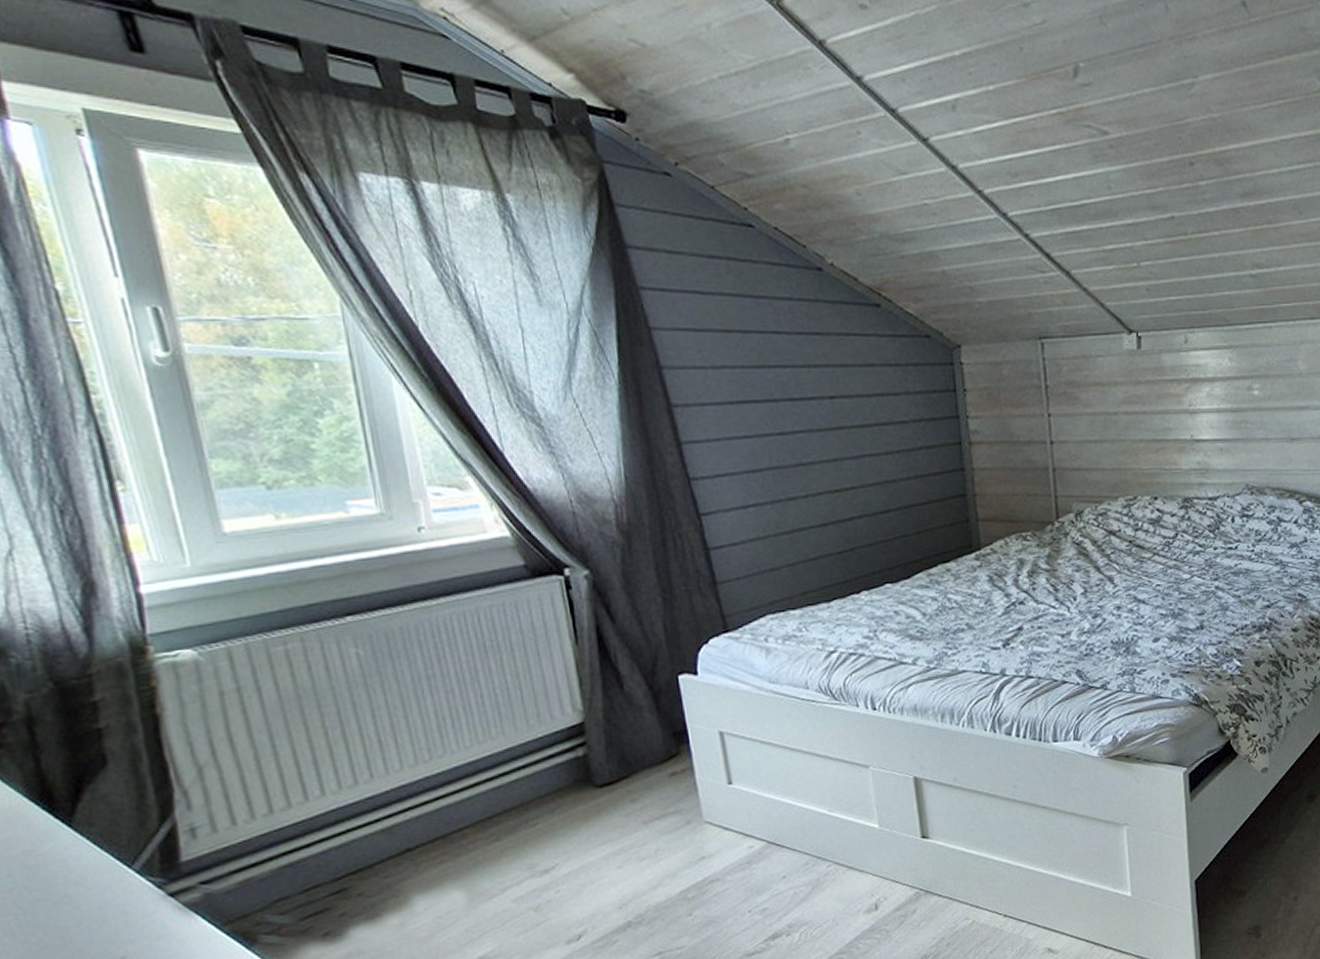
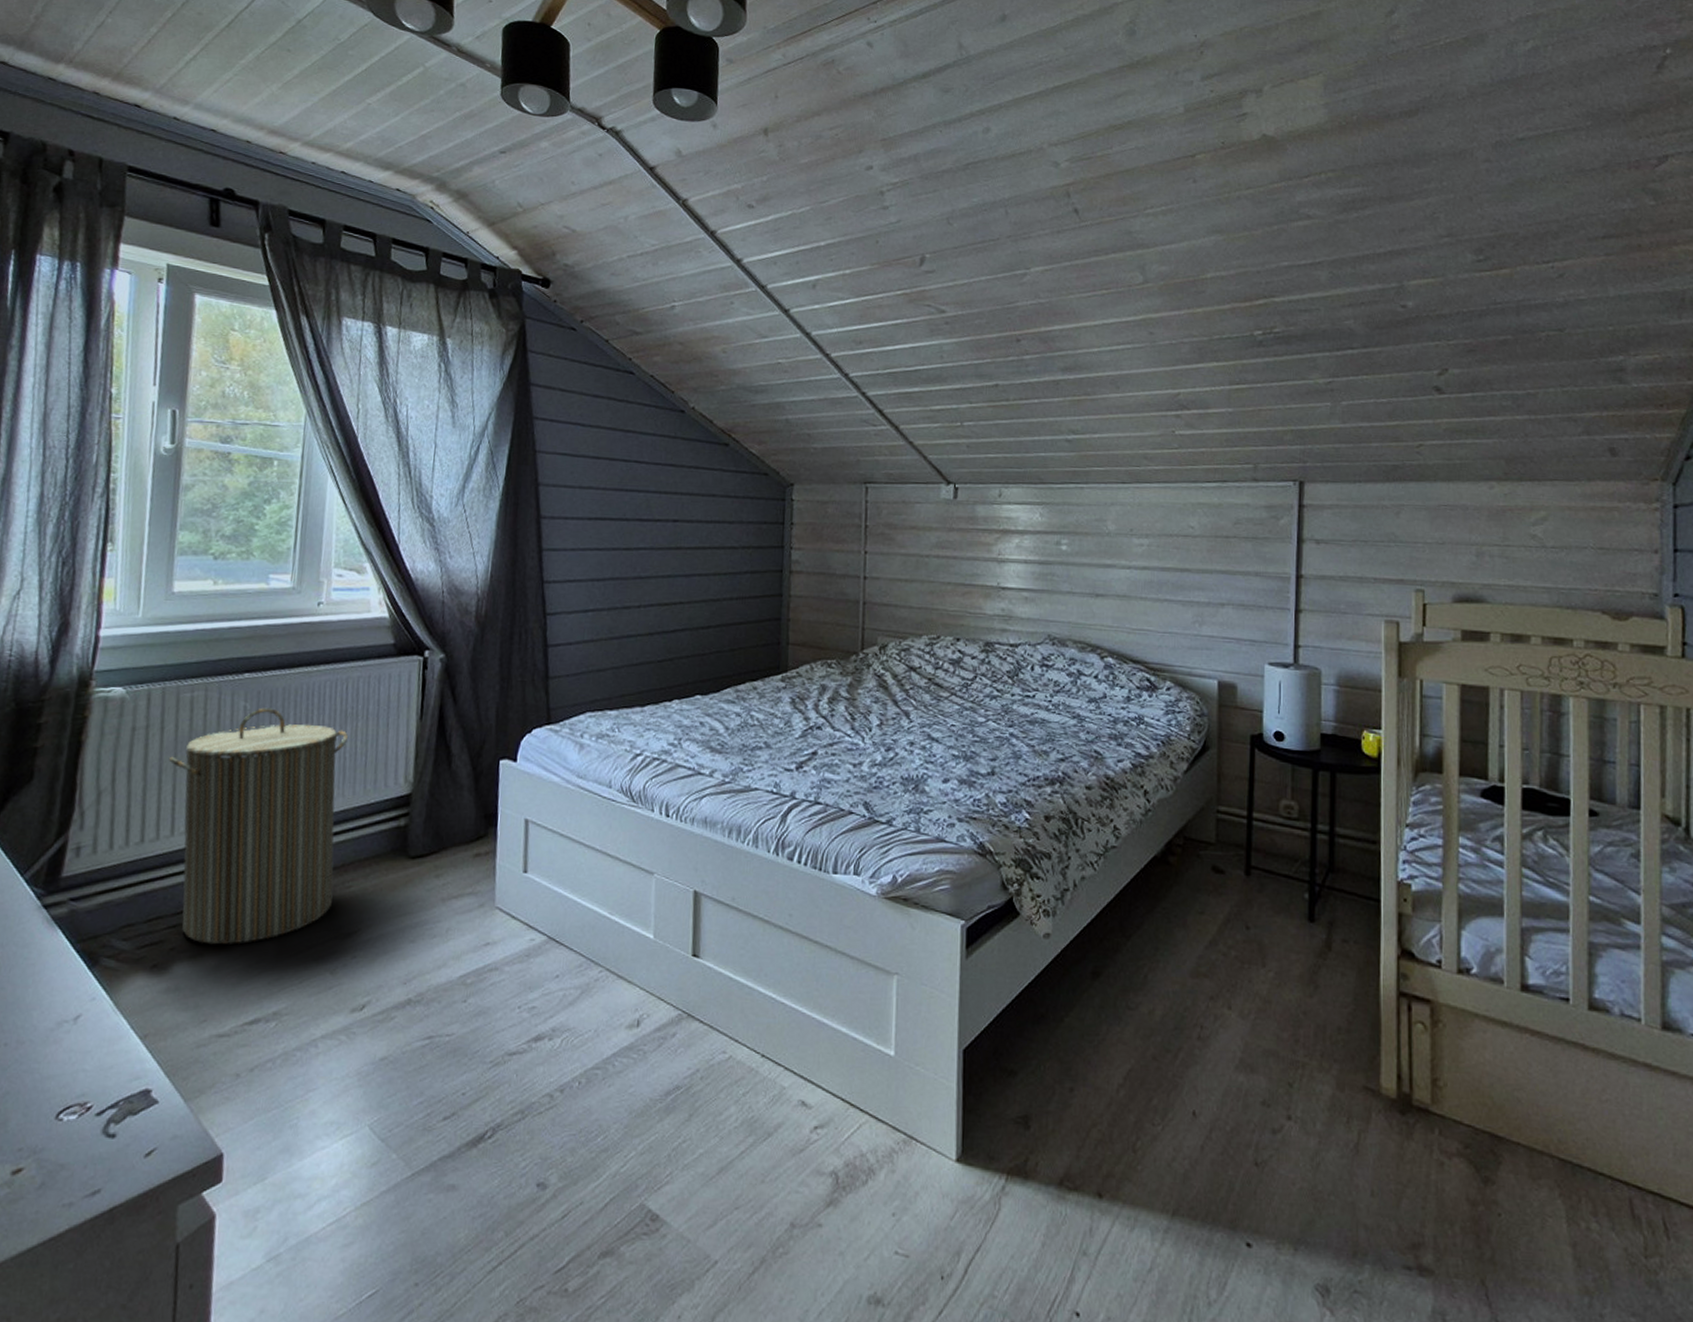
laundry hamper: none [276,651,519,904] -> present [168,707,348,945]

